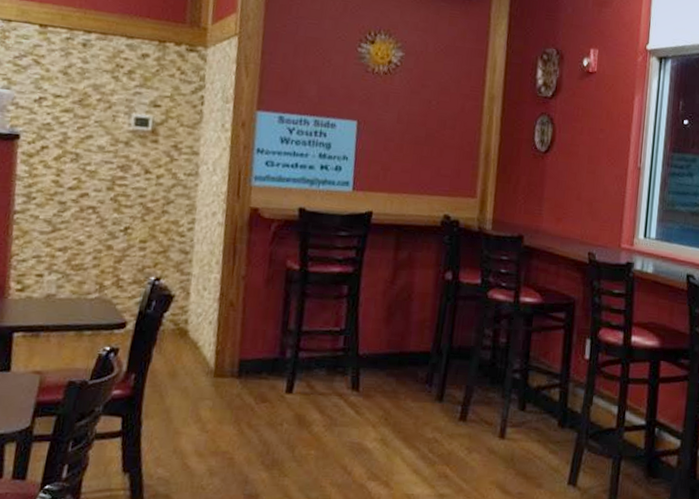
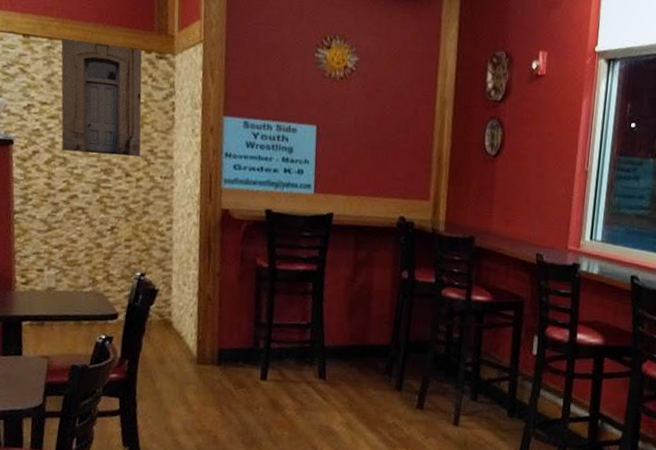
wall art: none [74,29,172,153] -> present [61,38,142,158]

